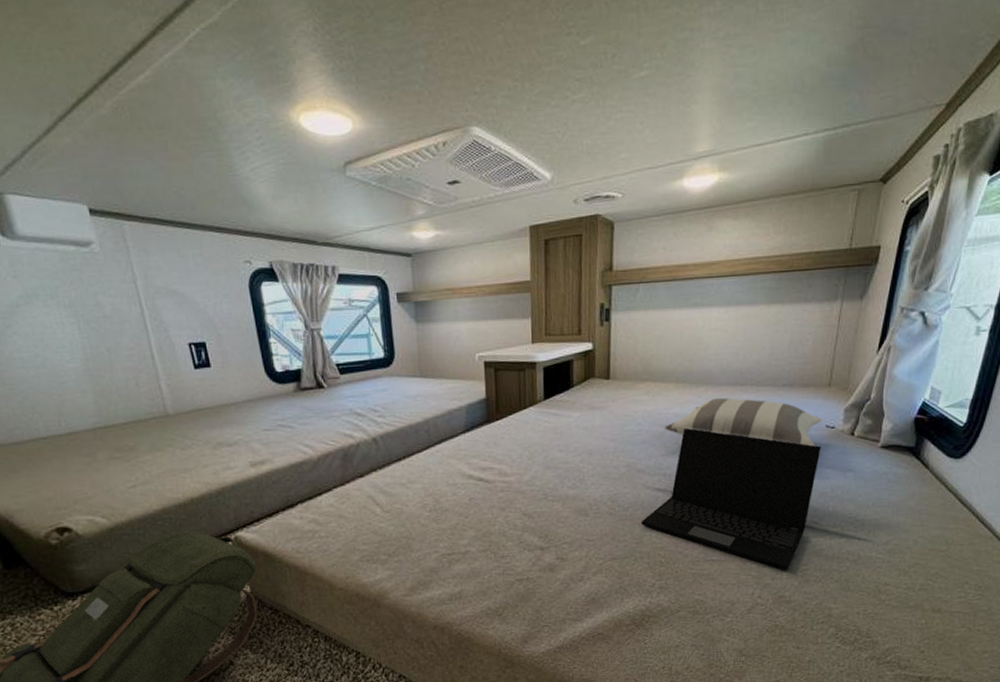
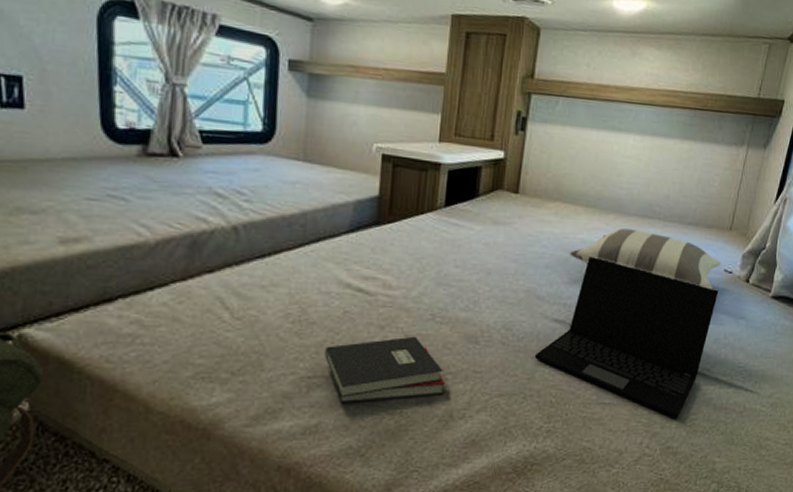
hardback book: none [459,514,563,574] -> present [325,336,445,404]

